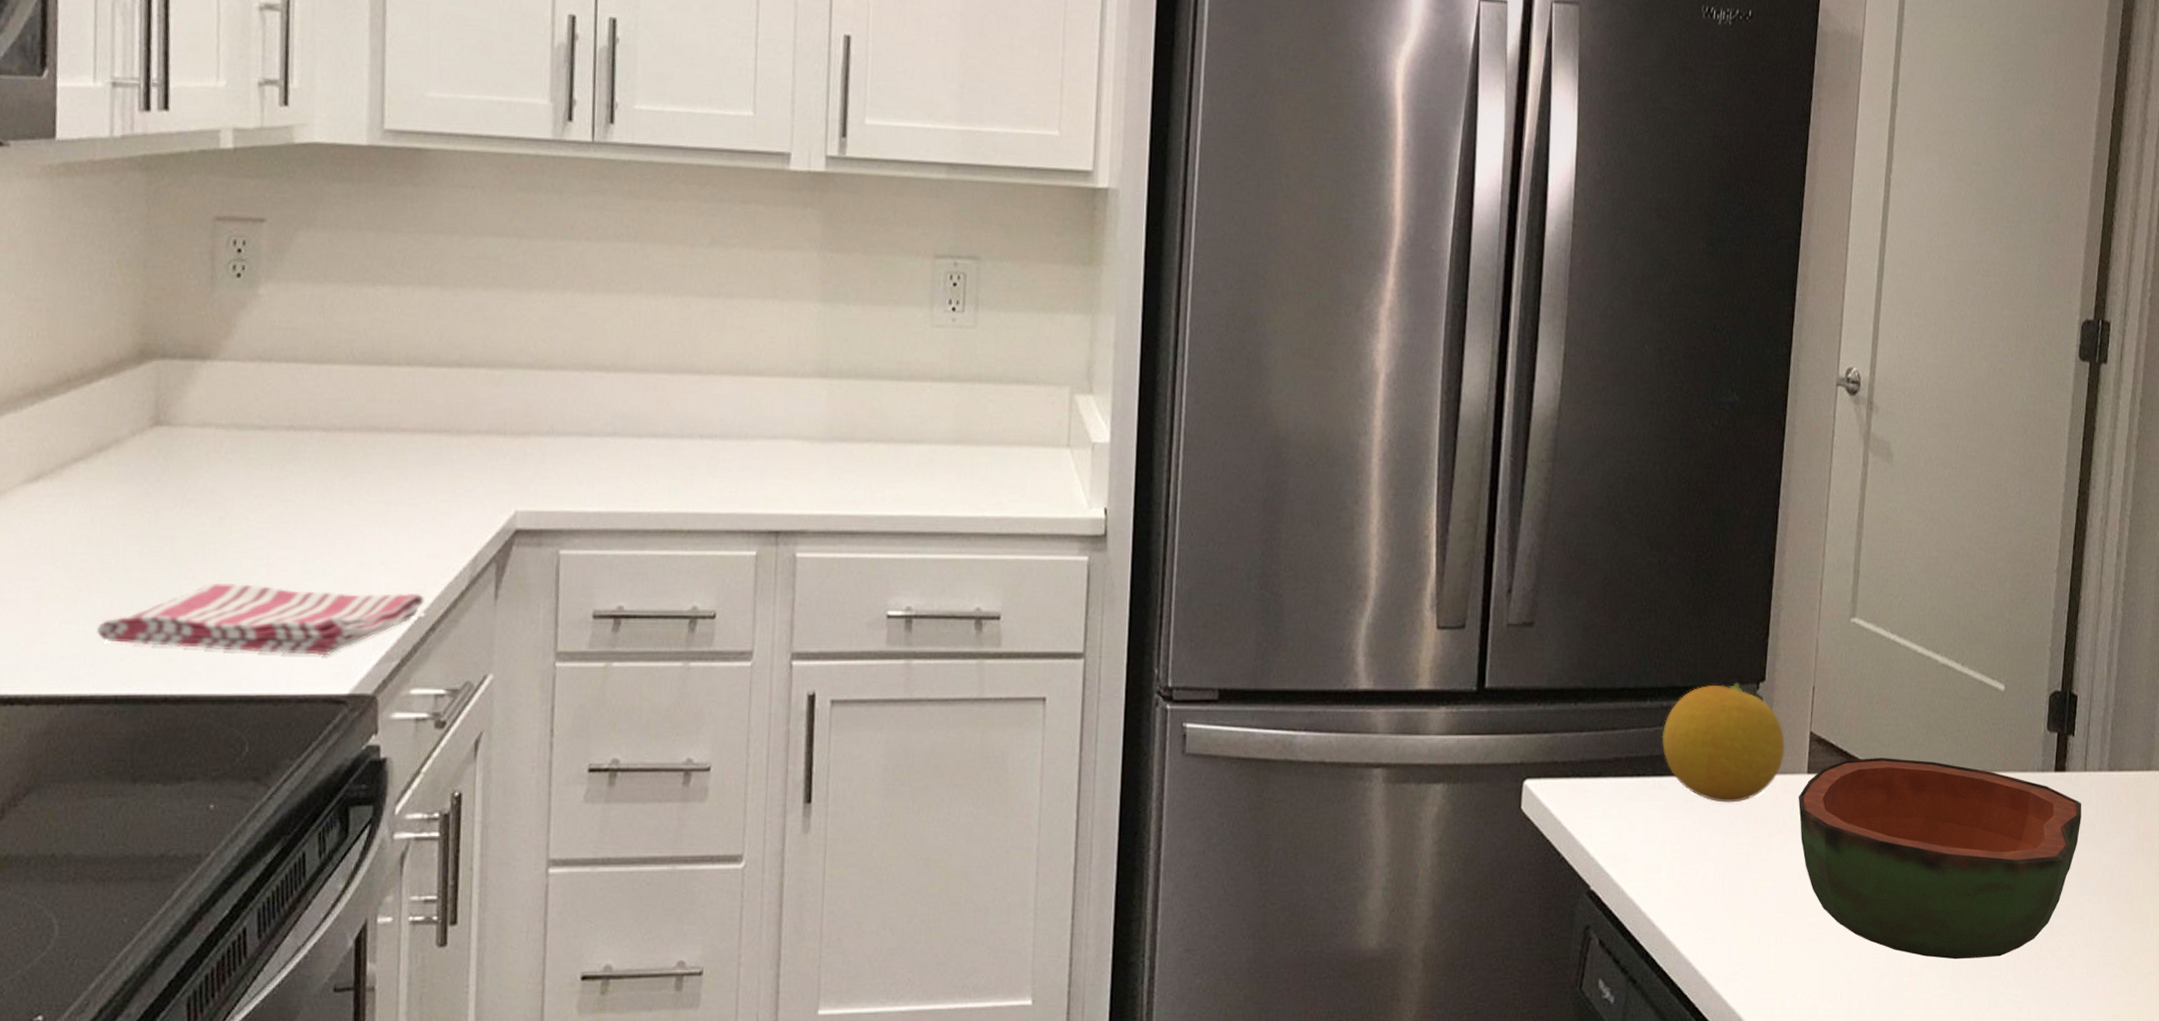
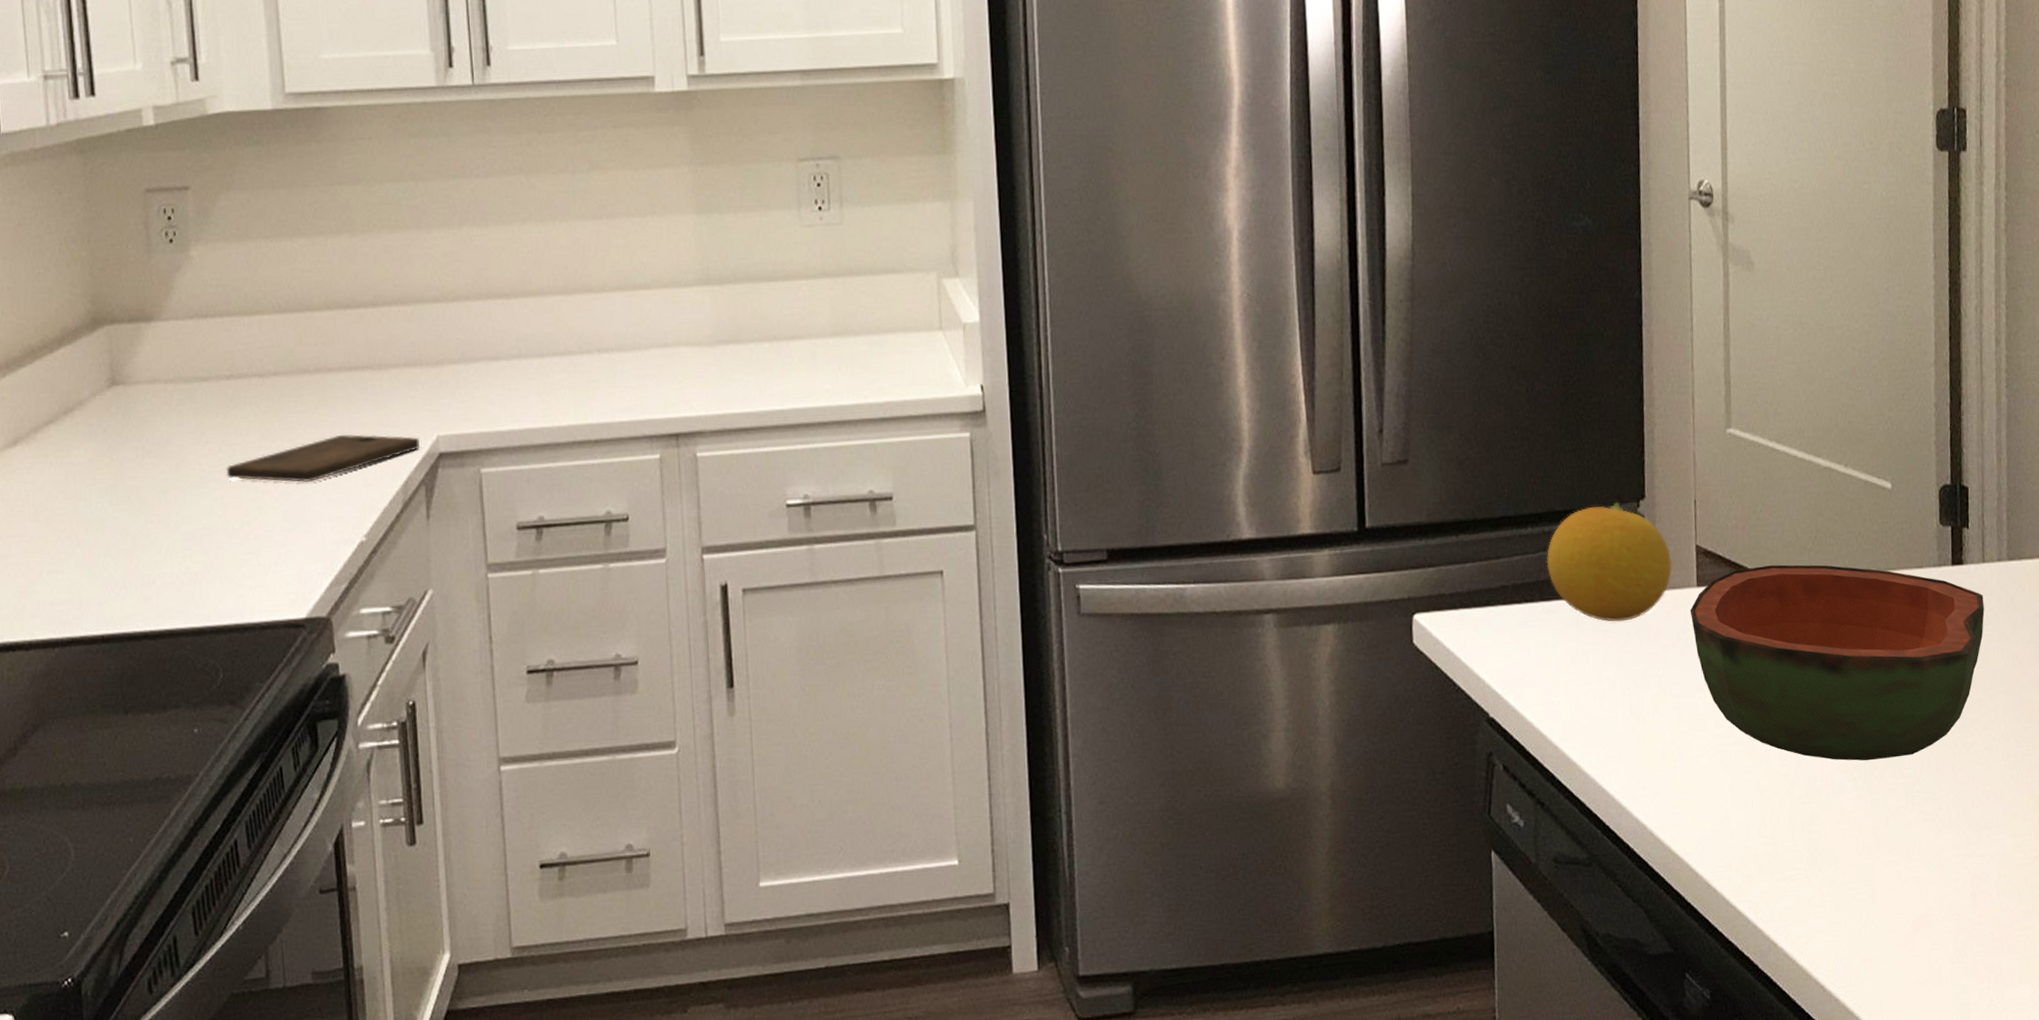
dish towel: present [95,582,424,656] -> none [79,520,364,588]
cutting board: none [274,501,496,549] -> present [226,434,421,483]

